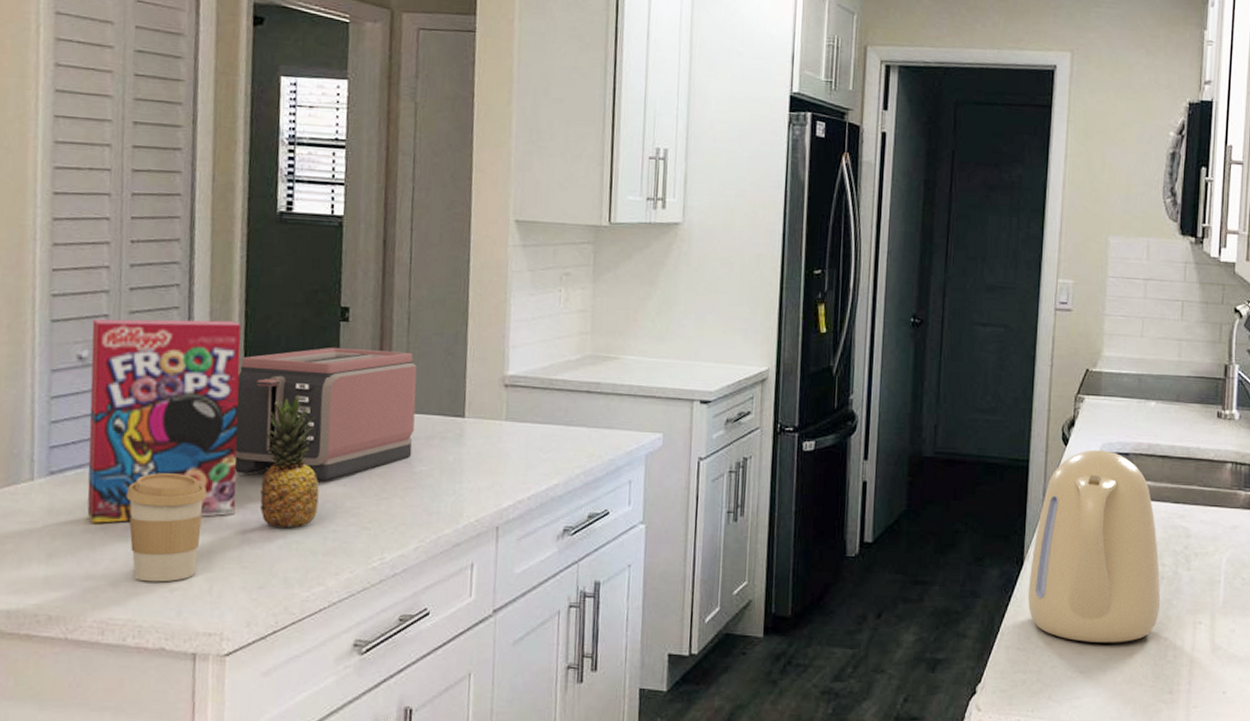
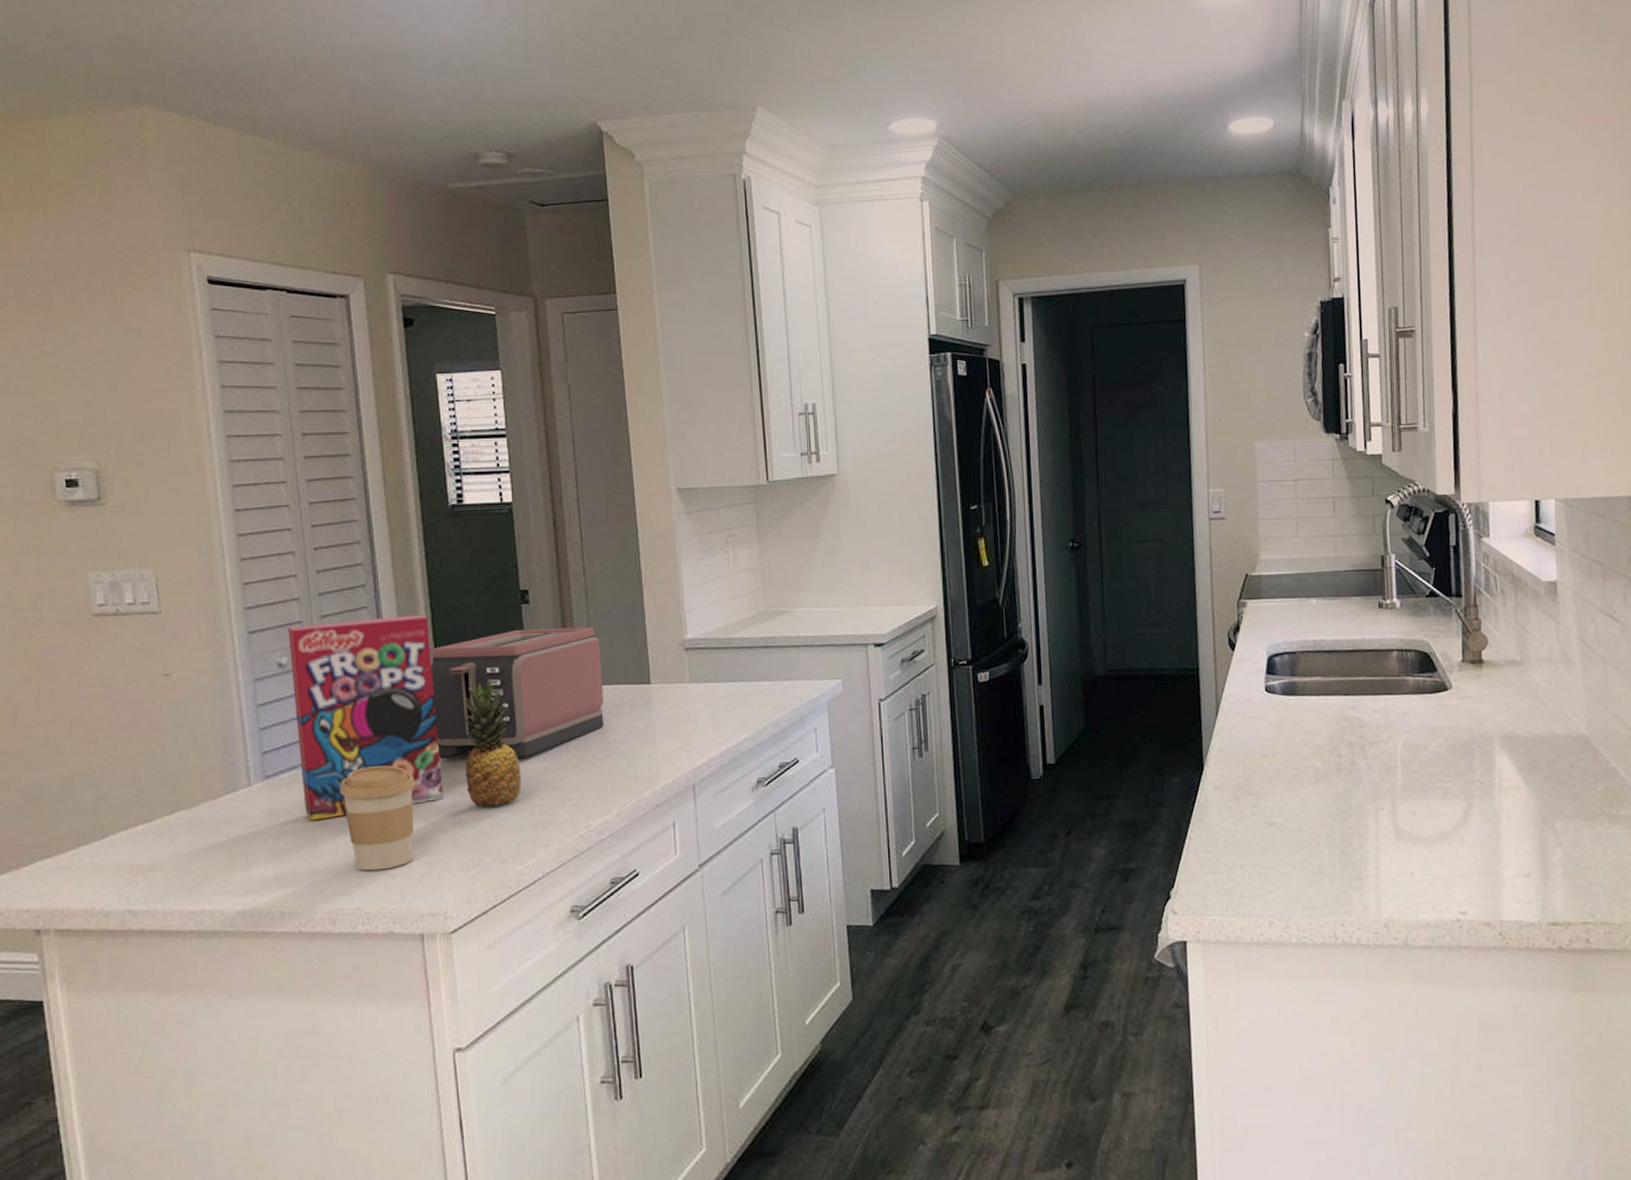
kettle: present [1027,450,1161,643] -> none [1210,651,1341,839]

